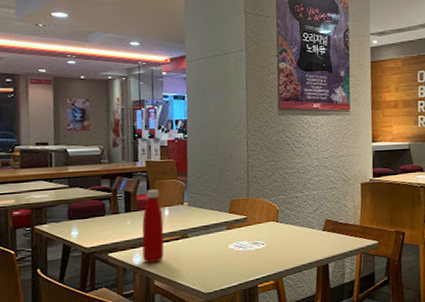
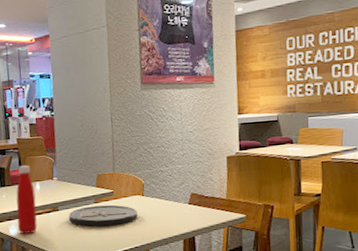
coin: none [199,231,271,255] -> present [68,204,138,227]

